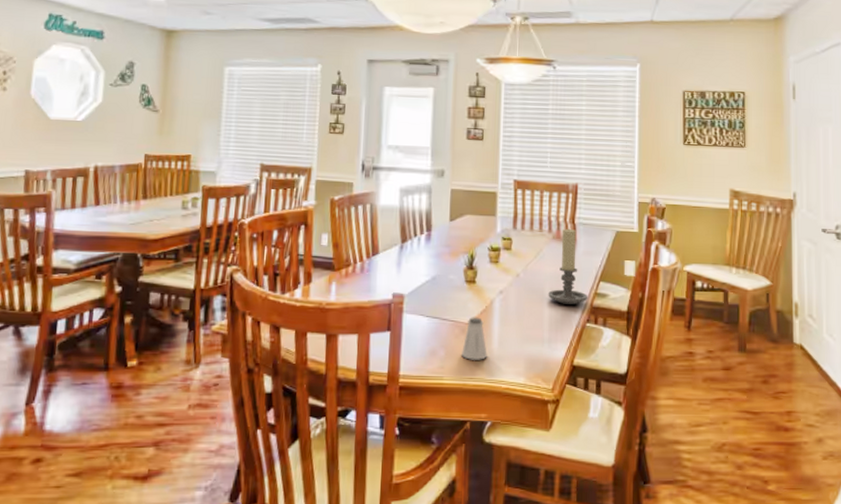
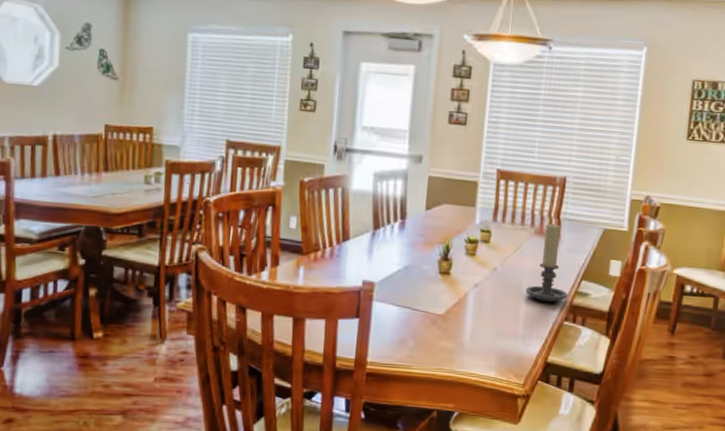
saltshaker: present [462,317,487,360] -> none [431,309,458,352]

